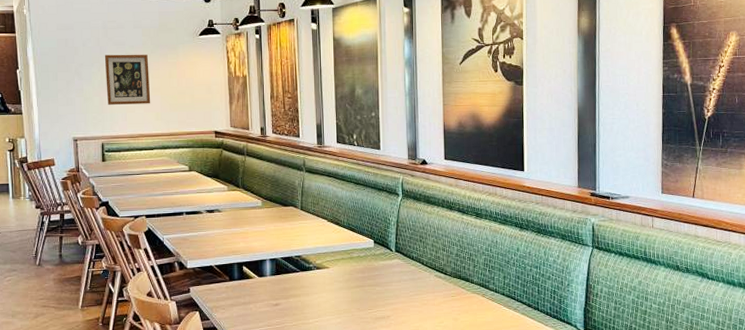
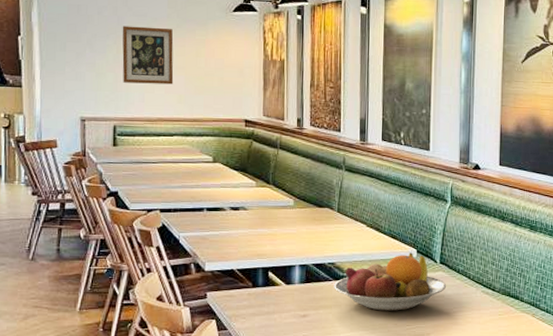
fruit bowl: none [301,243,402,297] -> present [334,252,446,311]

